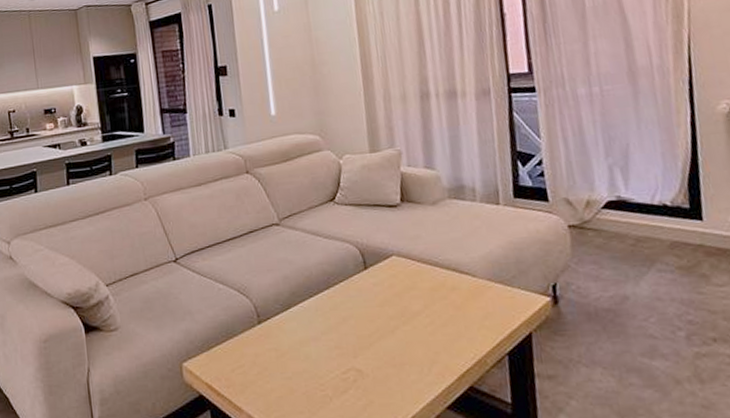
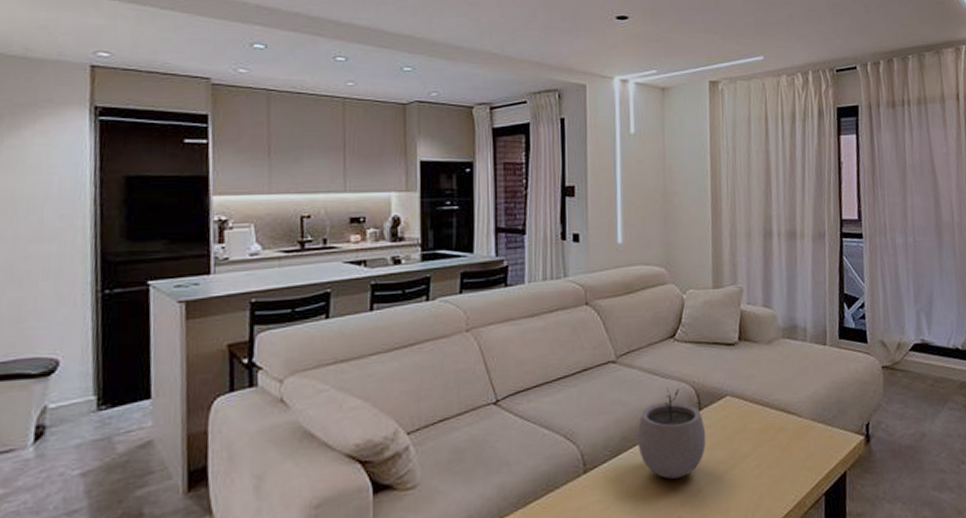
plant pot: none [305,247,375,332] -> present [637,387,706,479]

